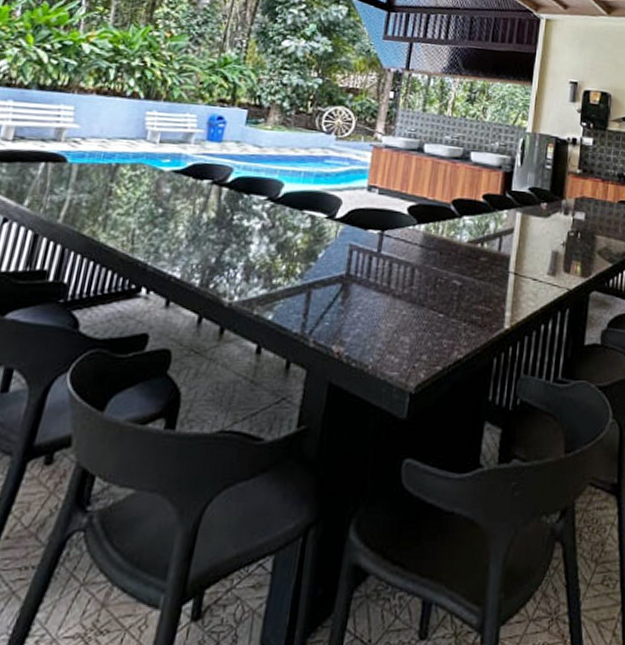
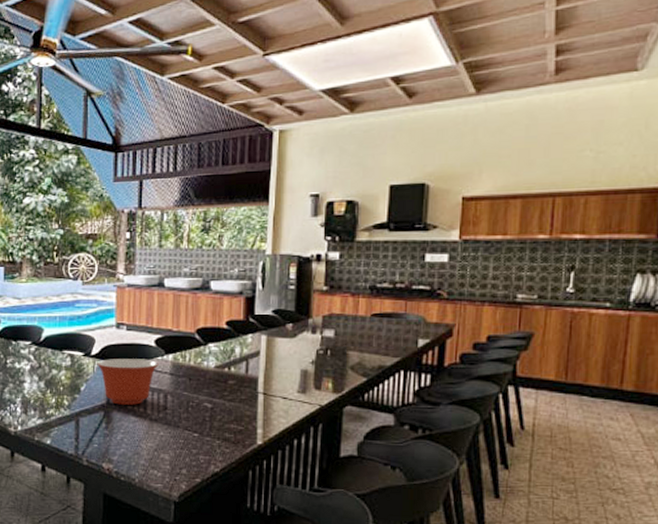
mixing bowl: none [340,224,410,278] -> present [97,359,159,405]

